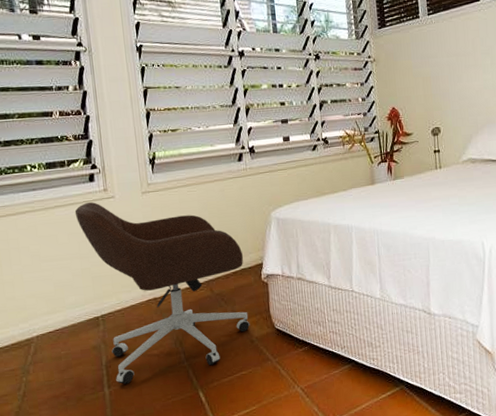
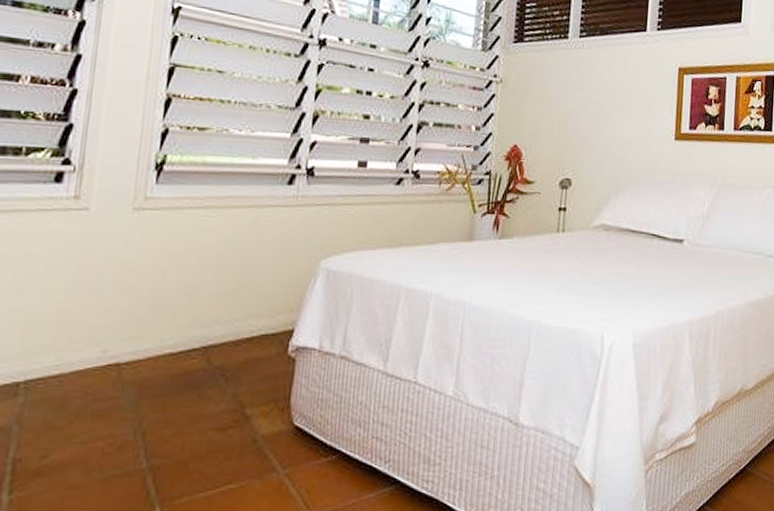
office chair: present [74,202,251,385] -> none [19,212,268,490]

